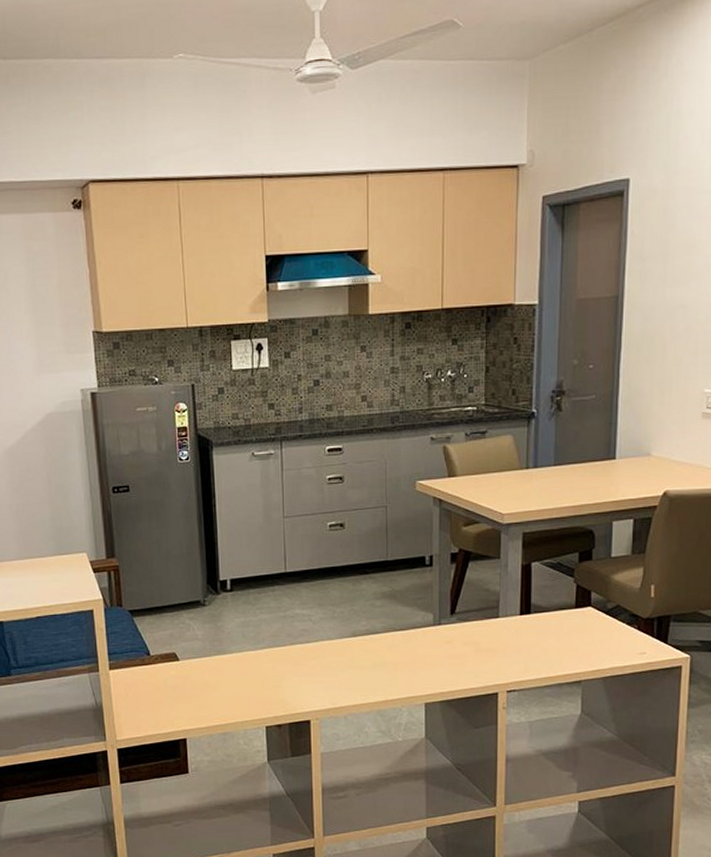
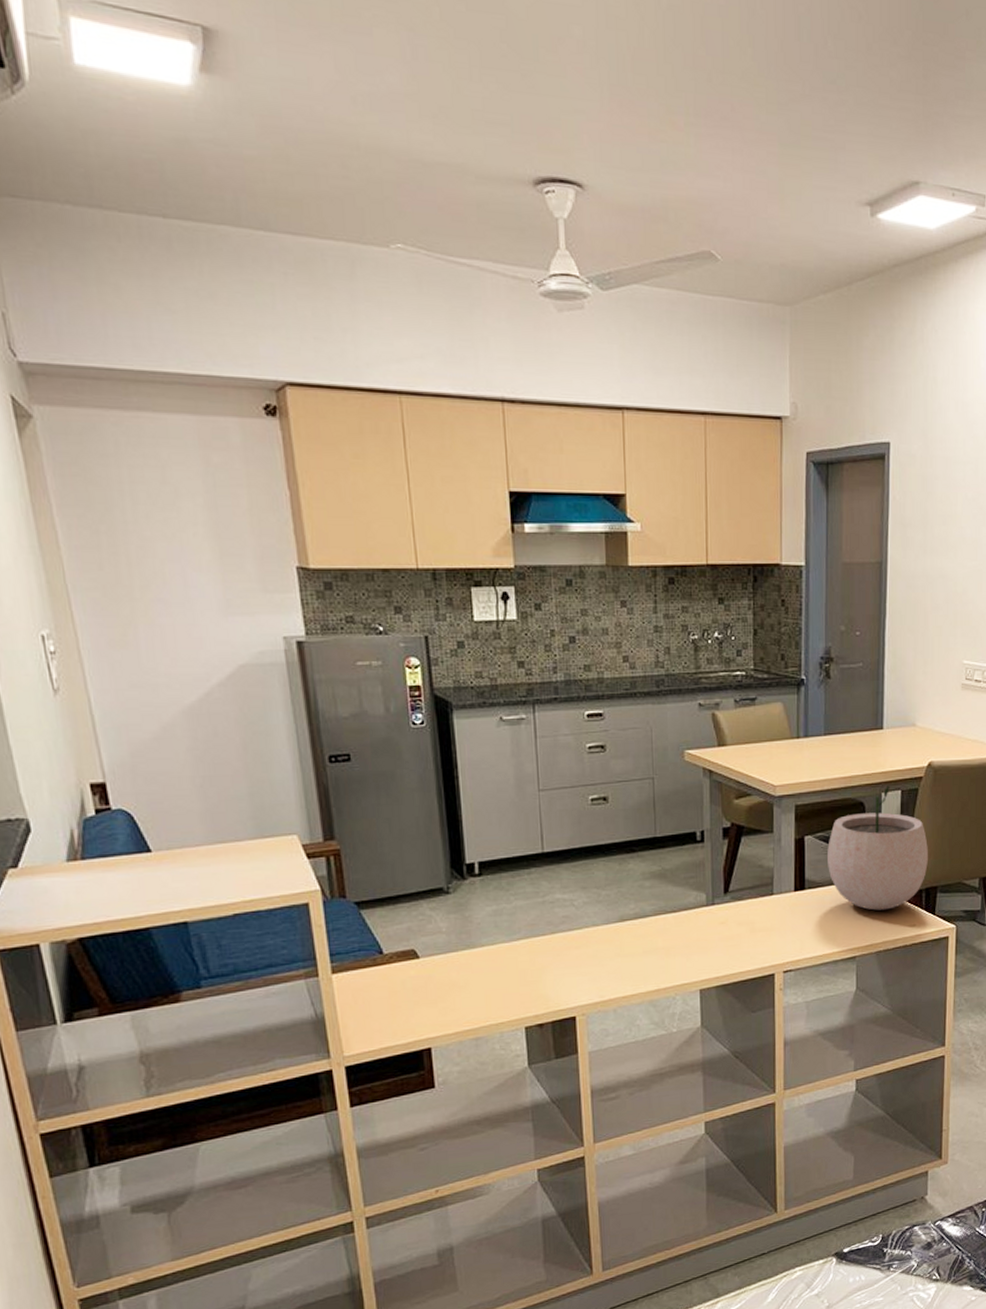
plant pot: none [554,514,661,637] -> present [827,786,928,911]

